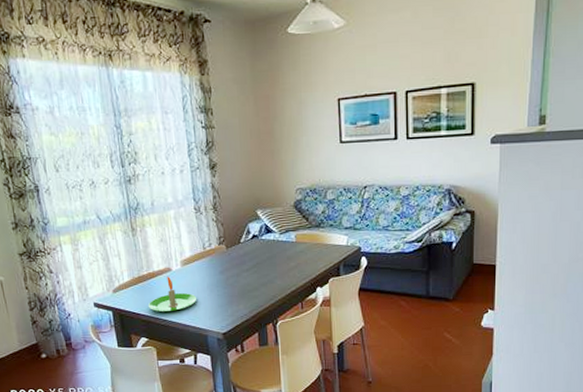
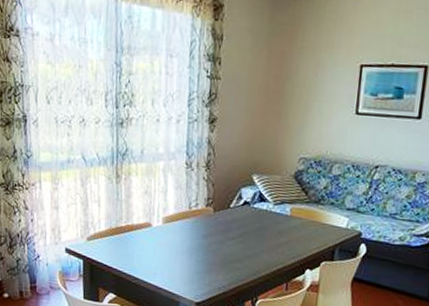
candle: present [147,277,197,312] -> none [121,232,175,271]

